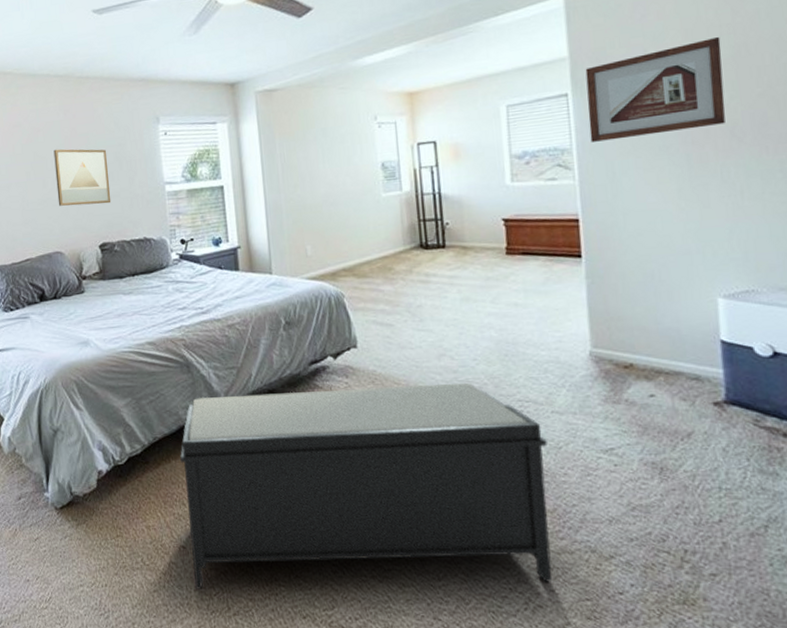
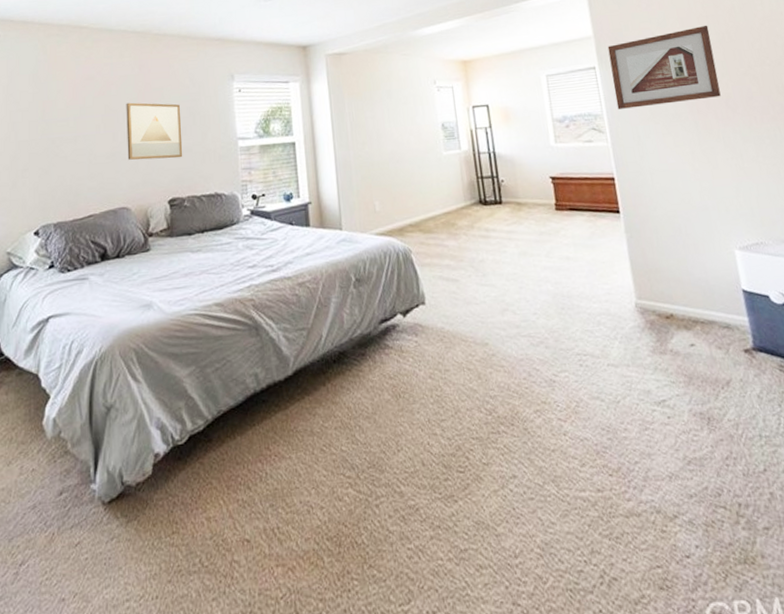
bench: present [180,382,553,589] -> none [246,337,624,593]

